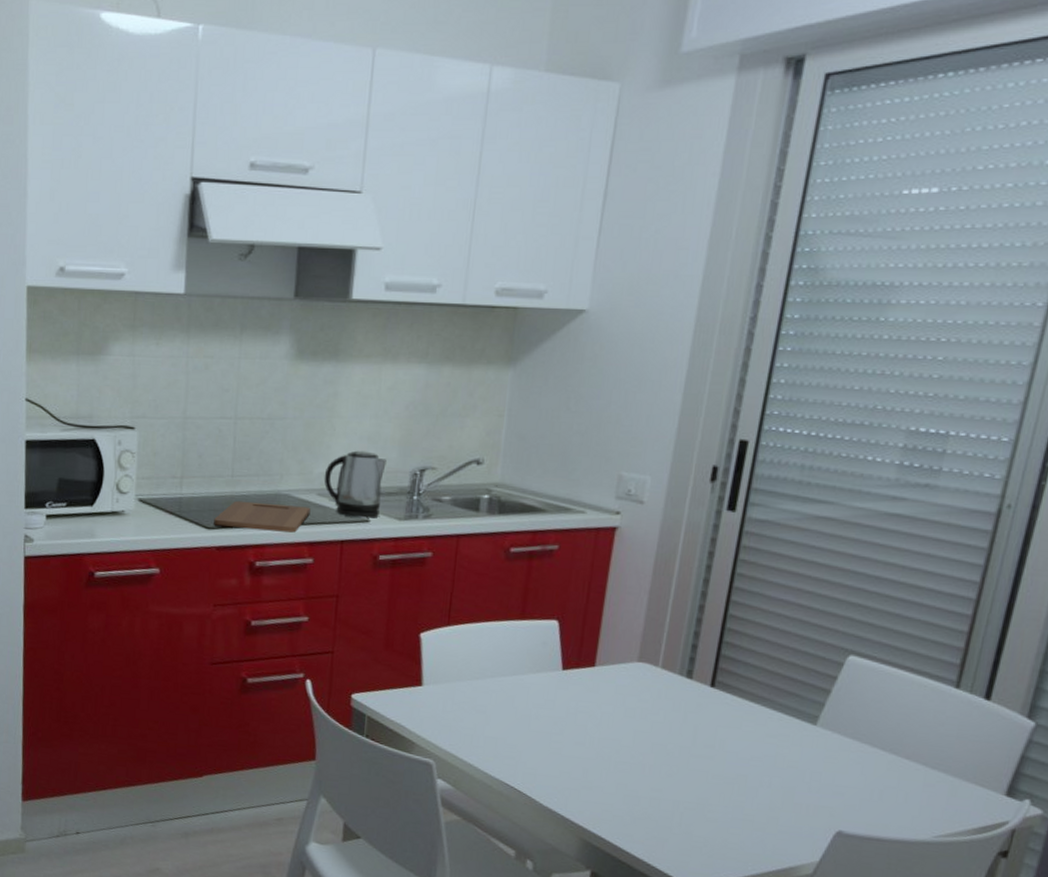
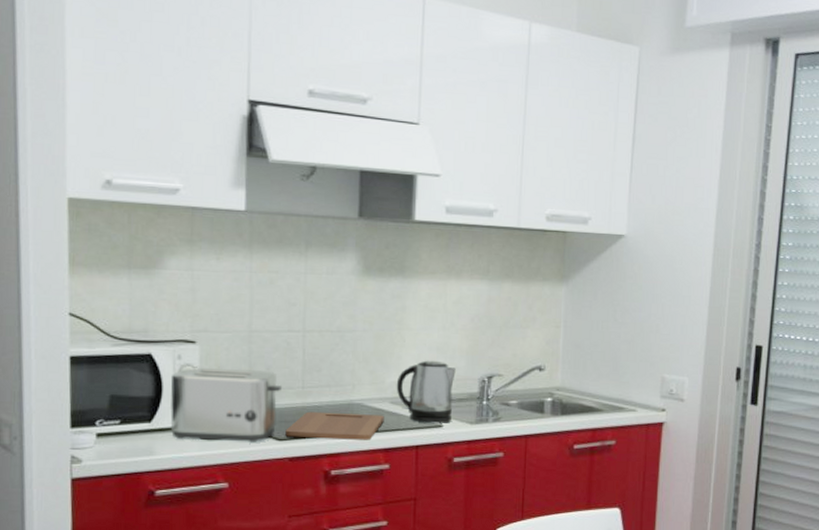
toaster: none [109,453,213,530] -> present [169,367,283,442]

